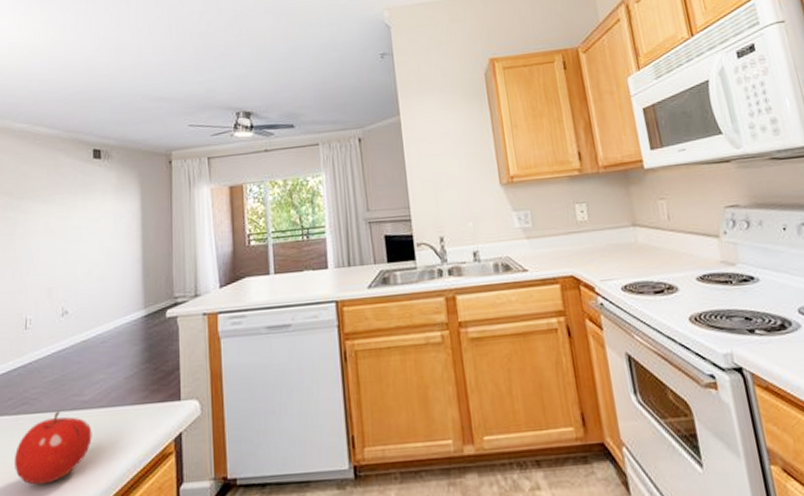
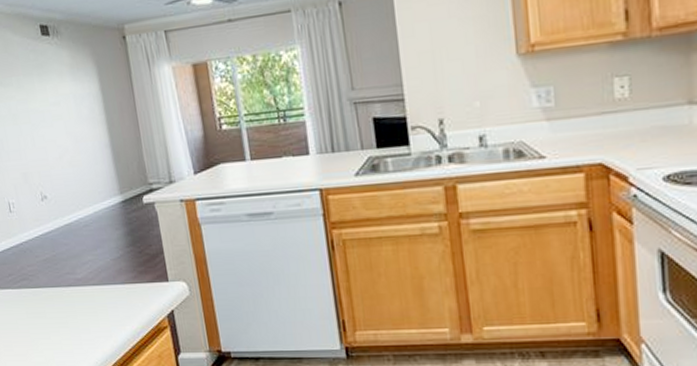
fruit: present [14,411,92,485] -> none [25,287,91,348]

